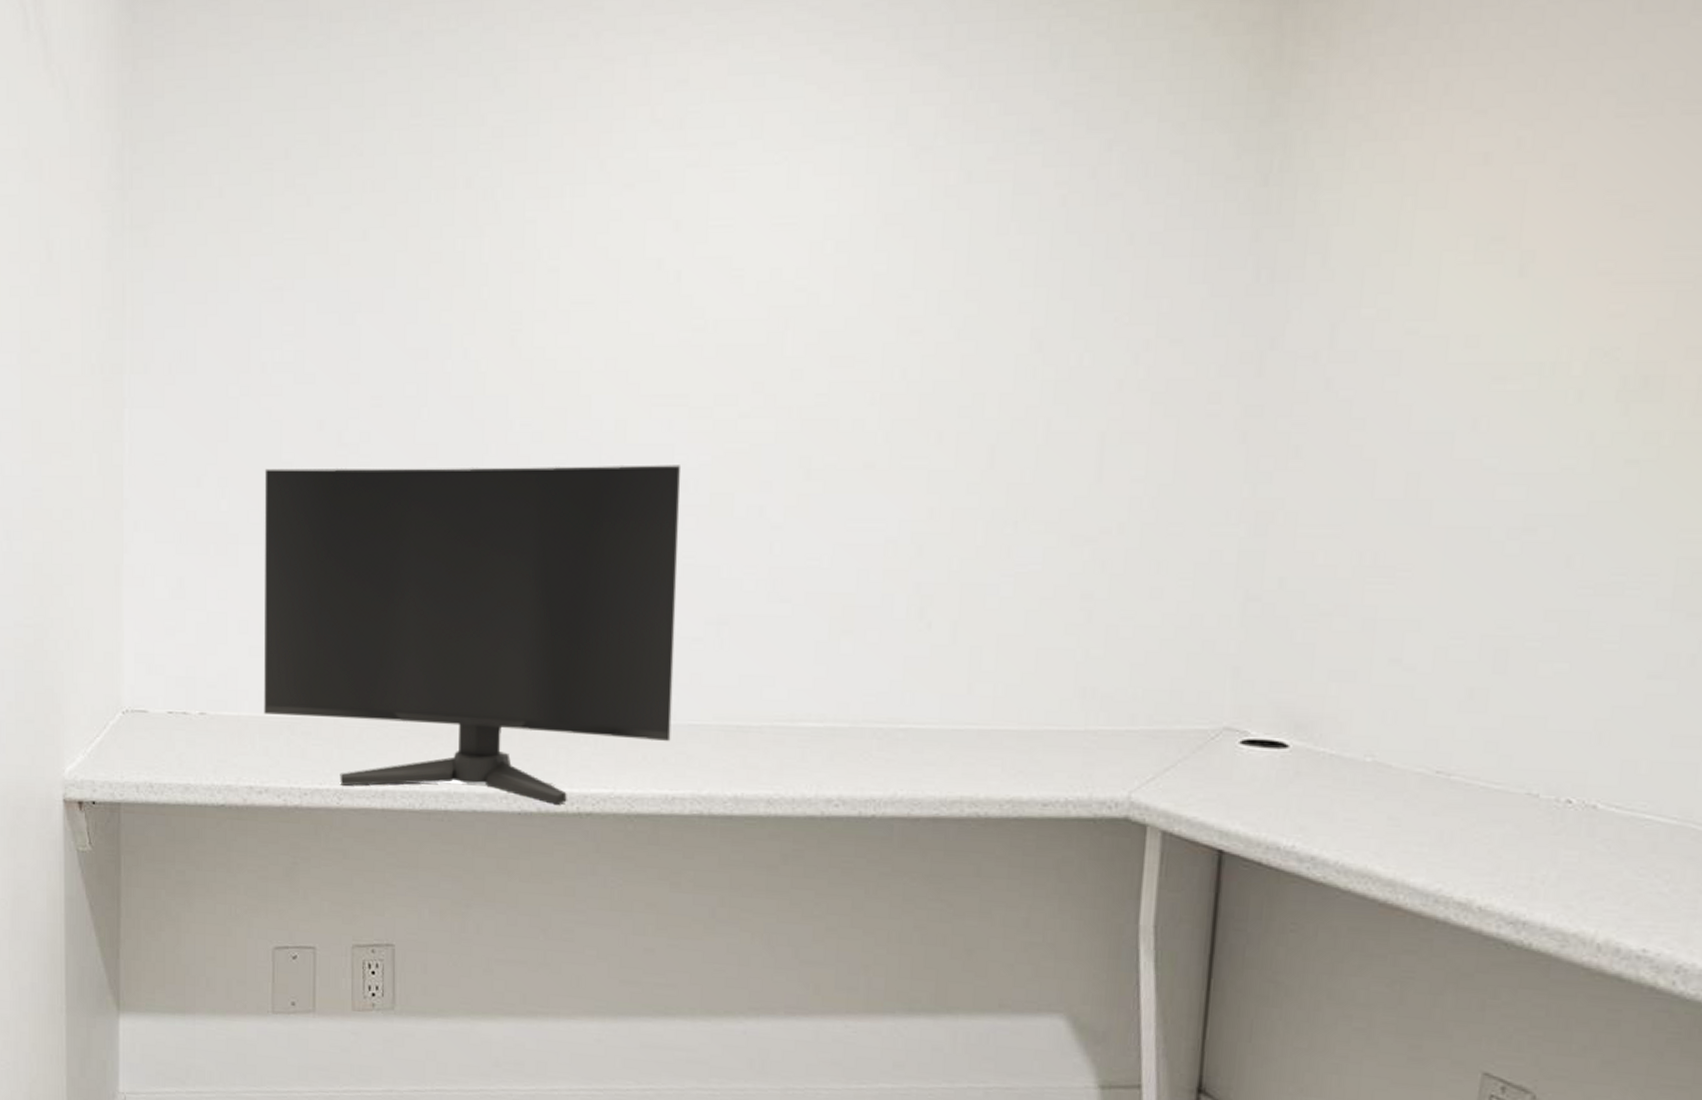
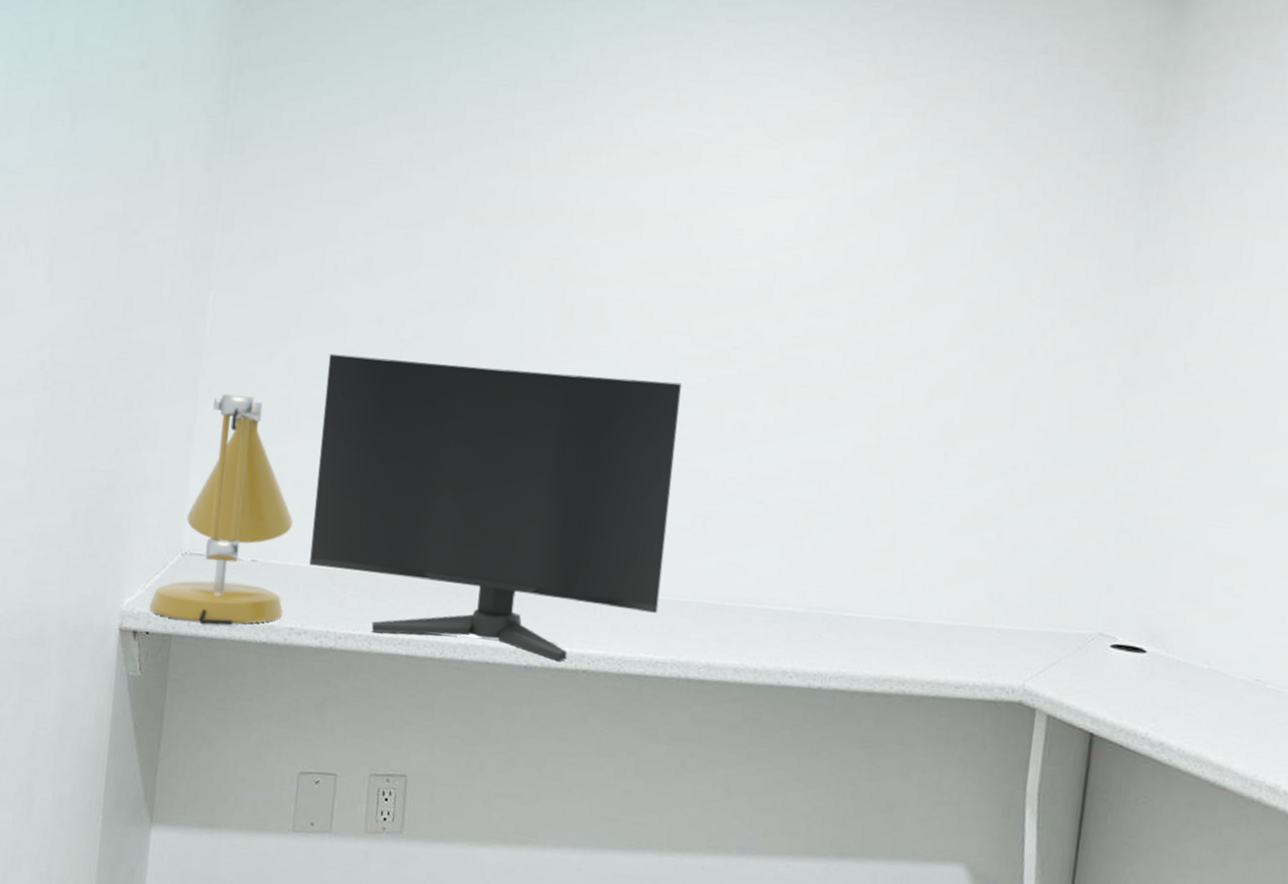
table lamp: none [93,526,242,790] -> present [149,394,293,625]

